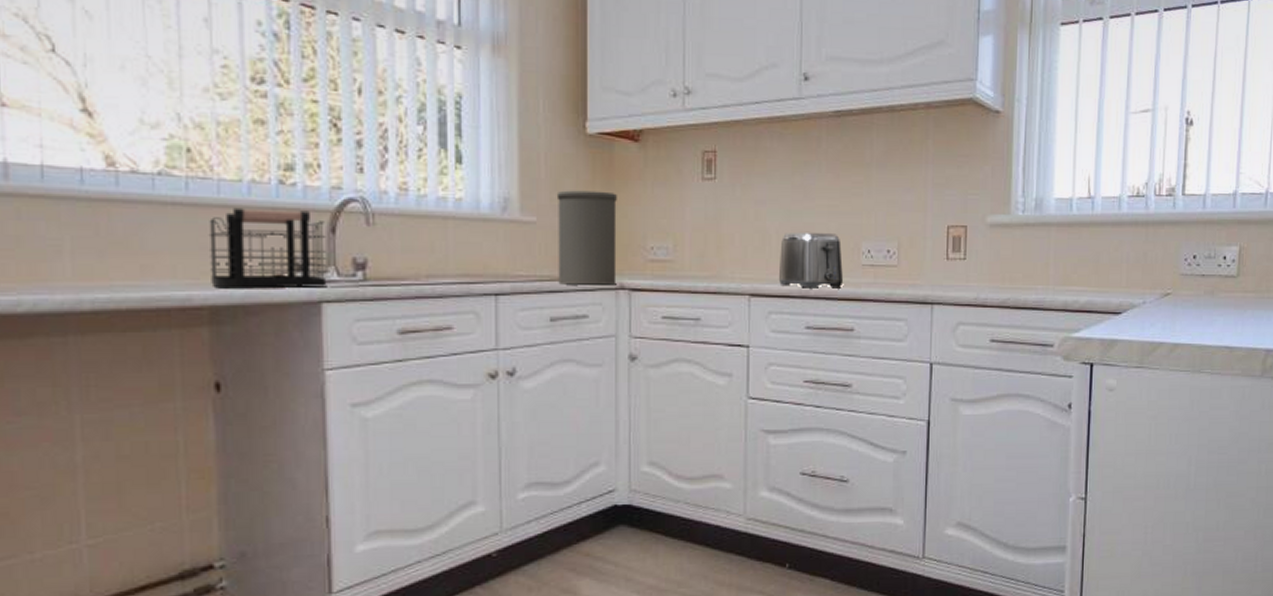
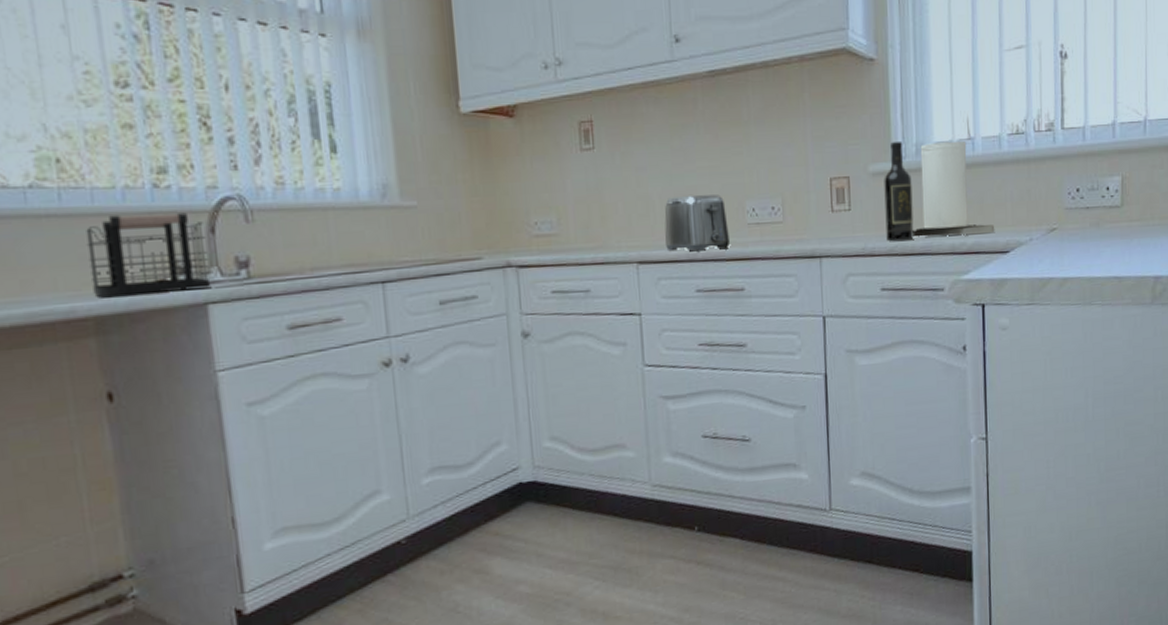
canister: present [556,190,617,285] -> none [435,169,503,267]
wine bottle: none [999,194,1029,293] -> present [884,140,914,241]
paper towel: none [1026,198,1109,294] -> present [912,140,995,238]

